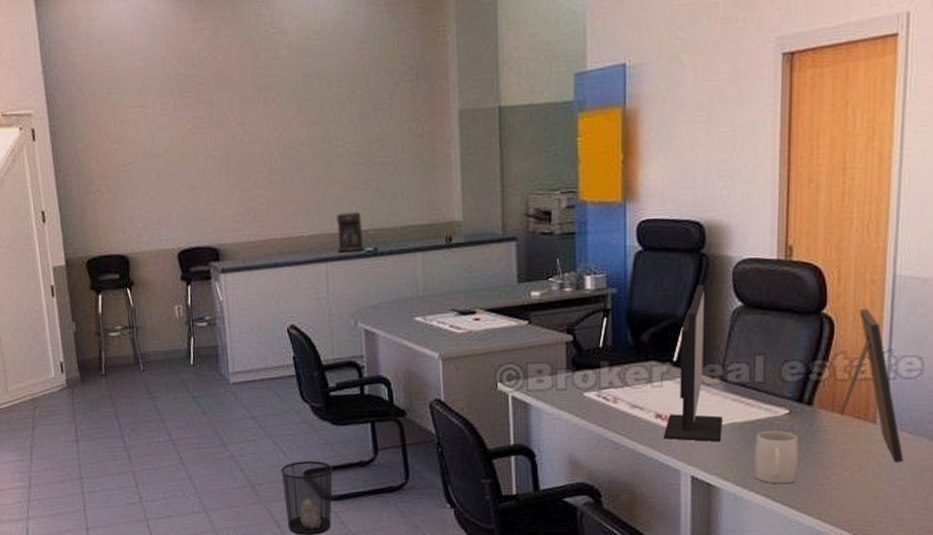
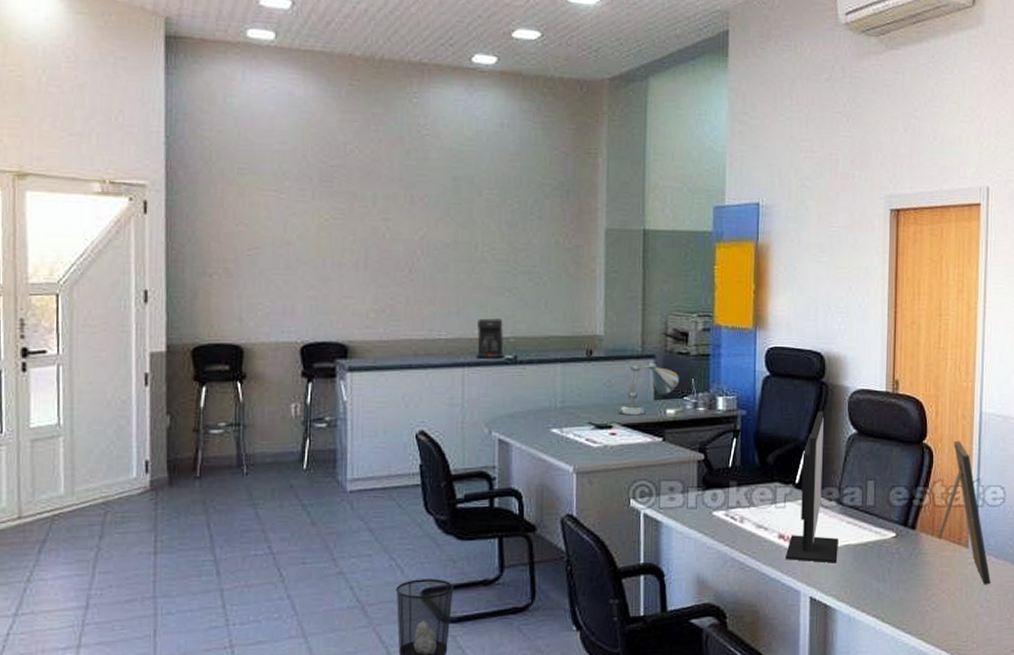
desk lamp: none [480,245,543,301] -> present [618,363,679,416]
mug: present [753,431,800,484] -> none [865,553,905,605]

